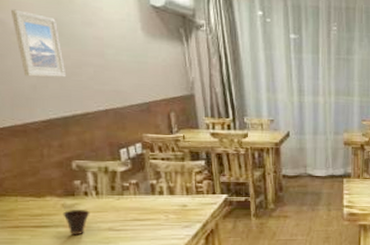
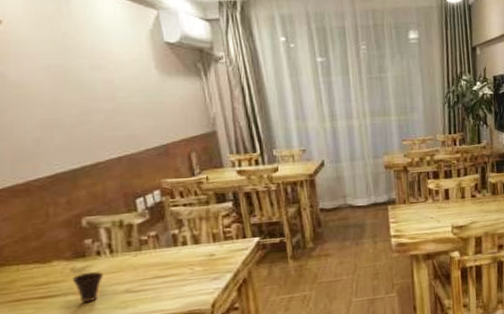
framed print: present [11,9,67,78] -> none [12,60,74,130]

